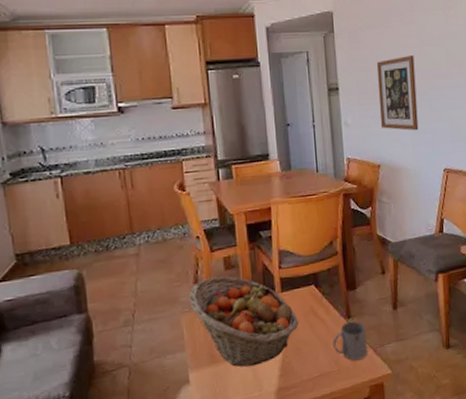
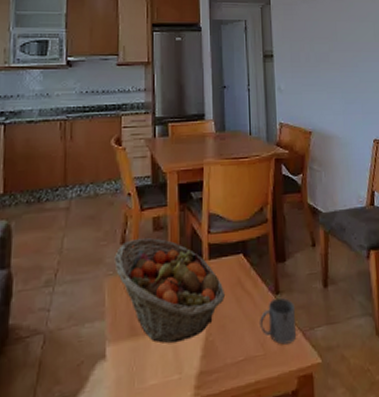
wall art: present [376,55,419,131] -> none [309,29,349,100]

